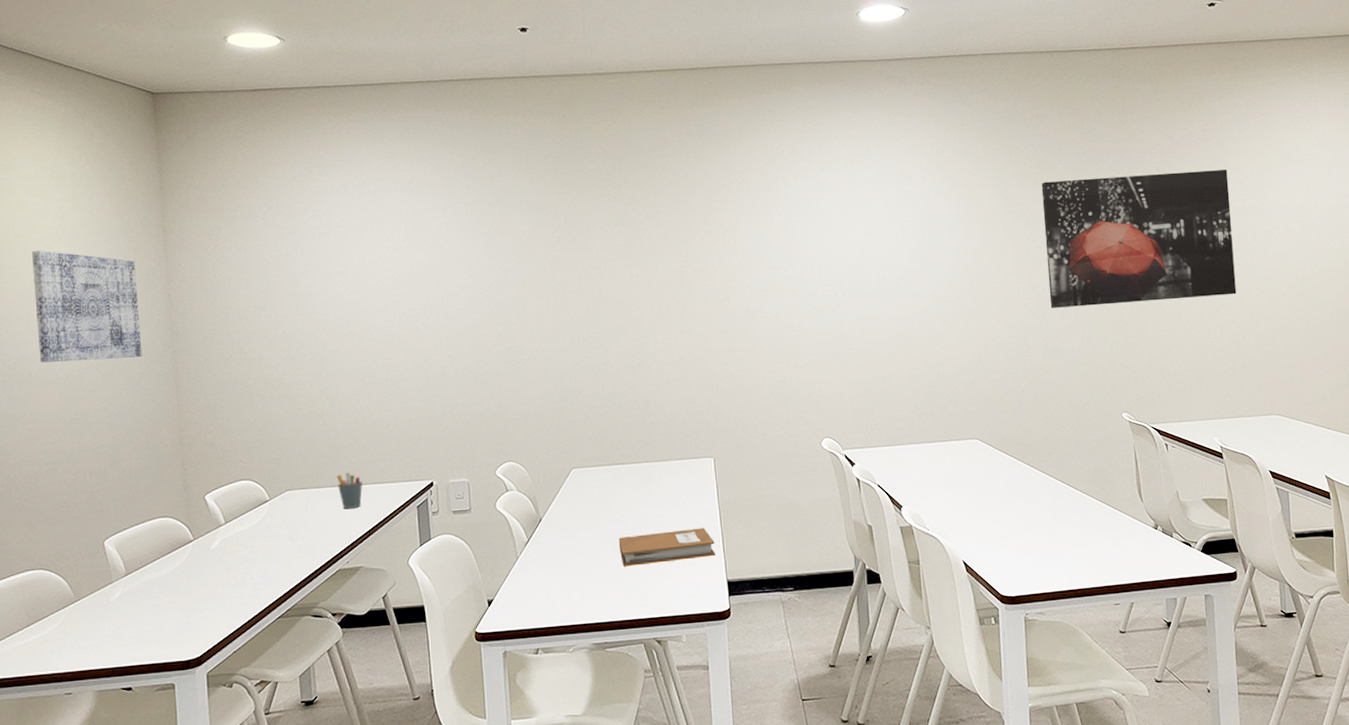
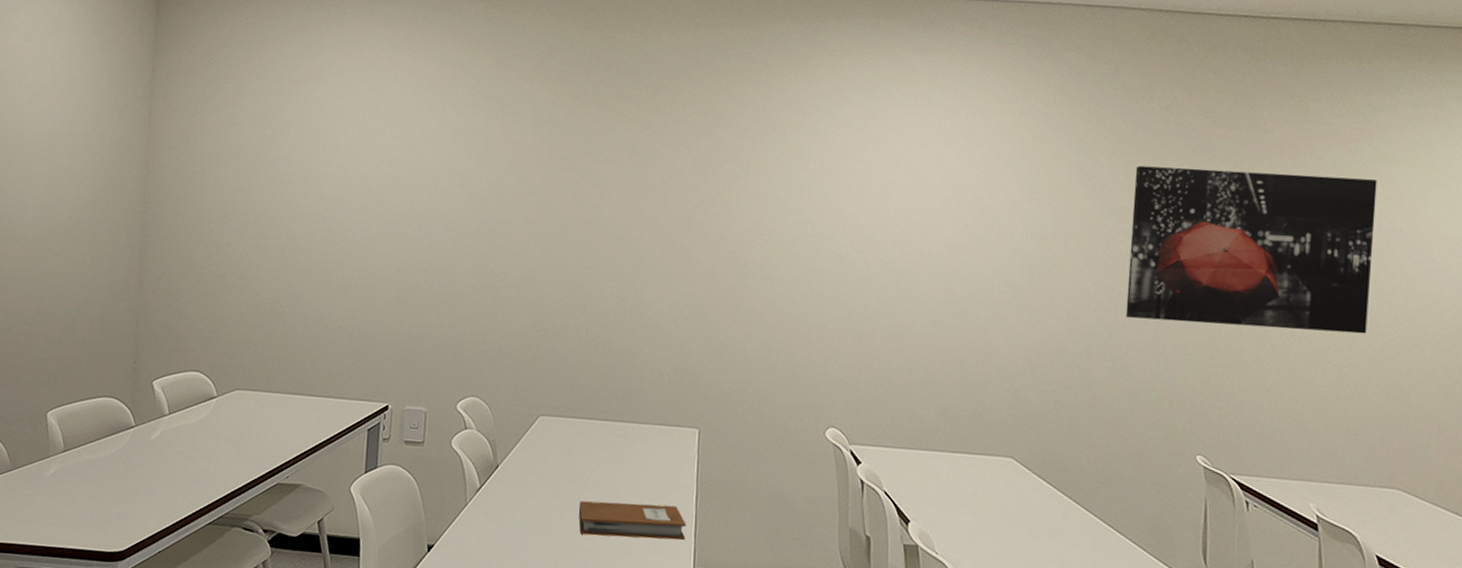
wall art: present [31,250,142,363] -> none [11,97,118,224]
pen holder: present [336,472,363,509] -> none [288,380,314,420]

